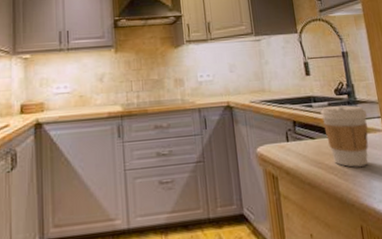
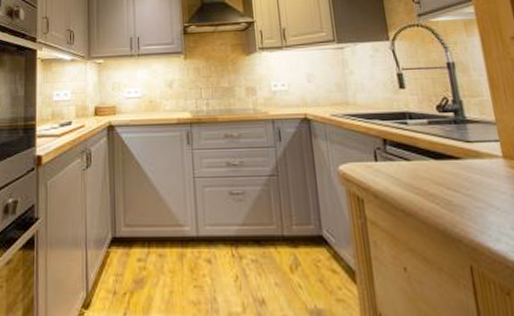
coffee cup: present [320,105,369,167] -> none [417,124,482,197]

